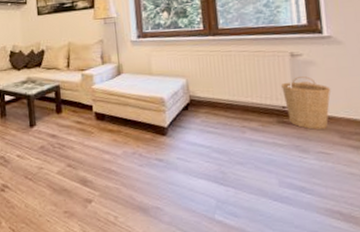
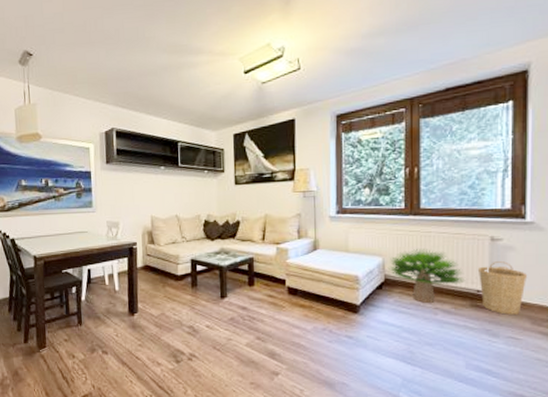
potted plant: none [191,68,269,123] -> present [387,249,464,304]

